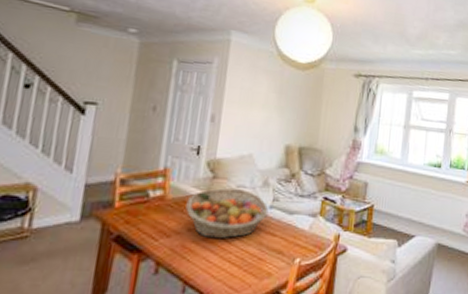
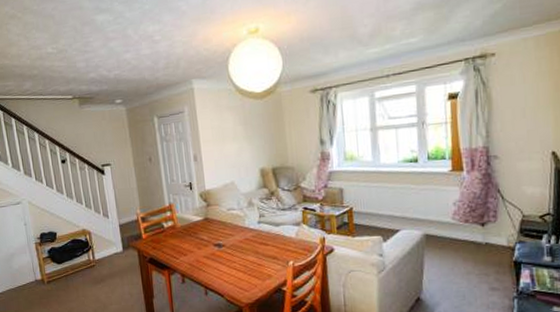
fruit basket: present [185,188,269,239] -> none [192,211,258,253]

